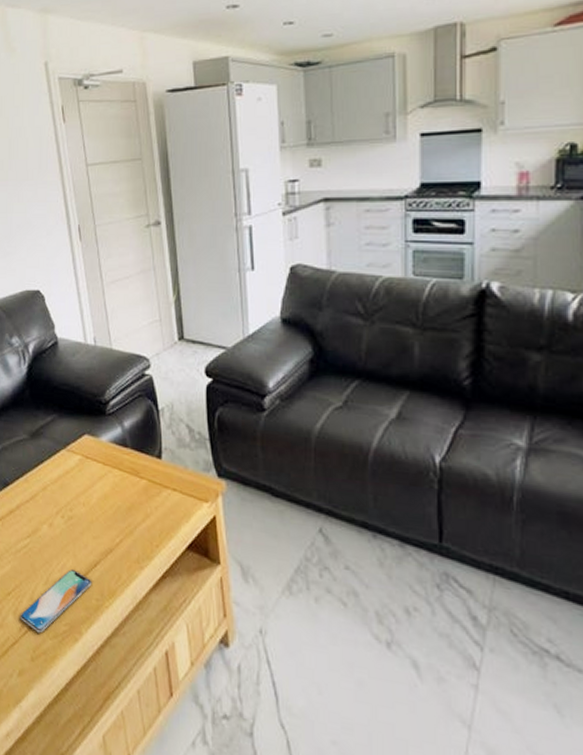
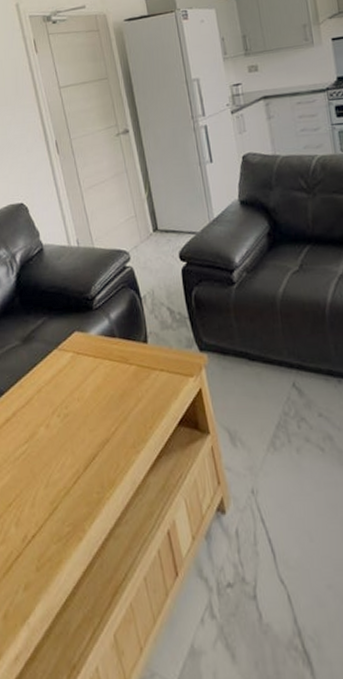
smartphone: present [20,570,92,633] -> none [22,467,92,540]

